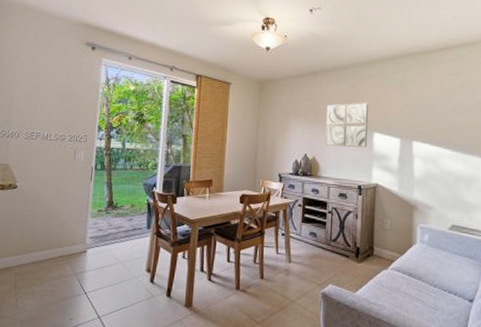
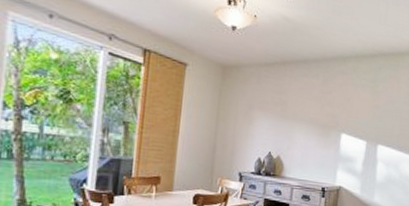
wall art: present [325,102,368,147] -> none [291,100,339,148]

